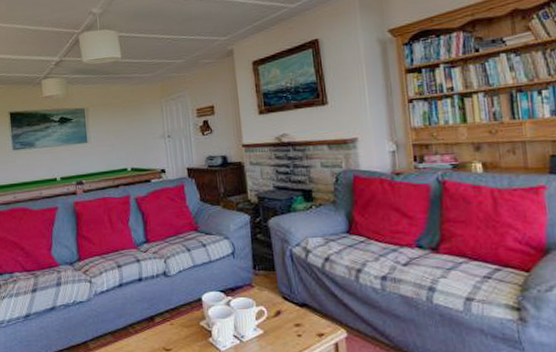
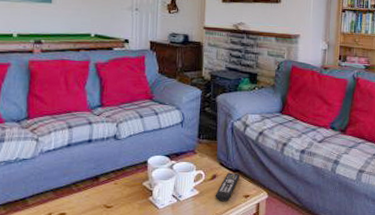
remote control: none [282,307,310,342] -> present [215,173,241,202]

